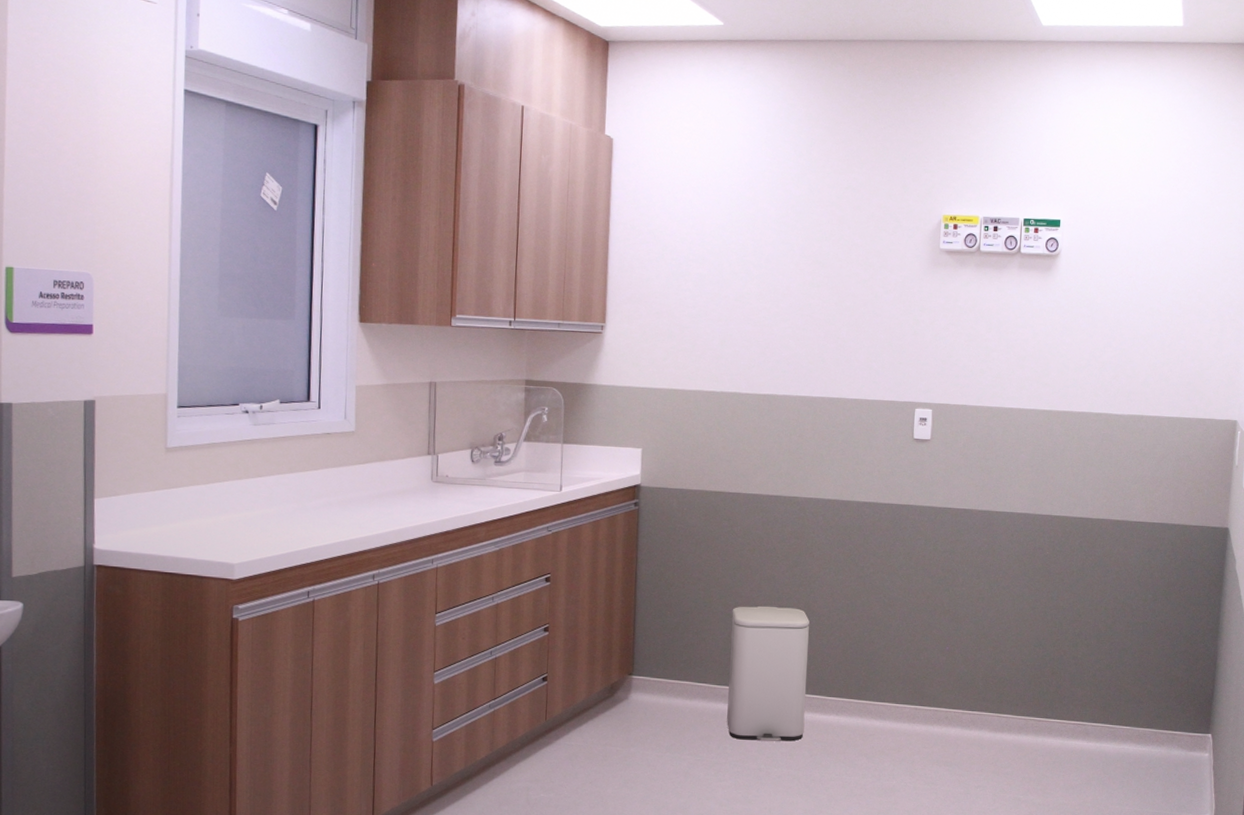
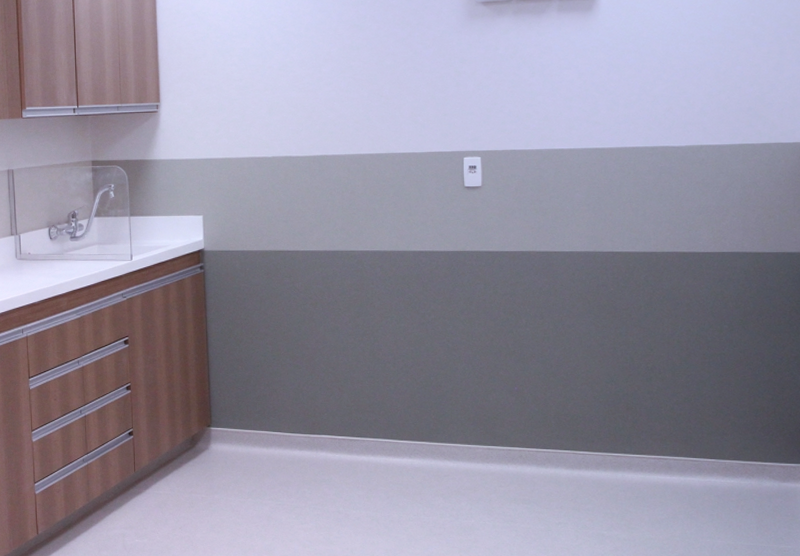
pedal bin: present [727,605,810,742] -> none [300,356,379,485]

